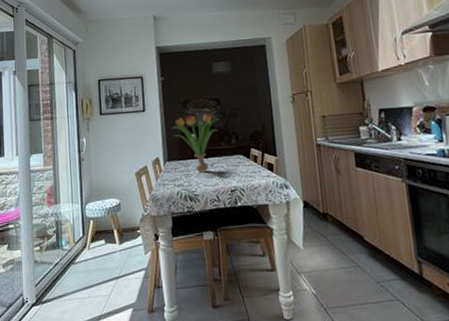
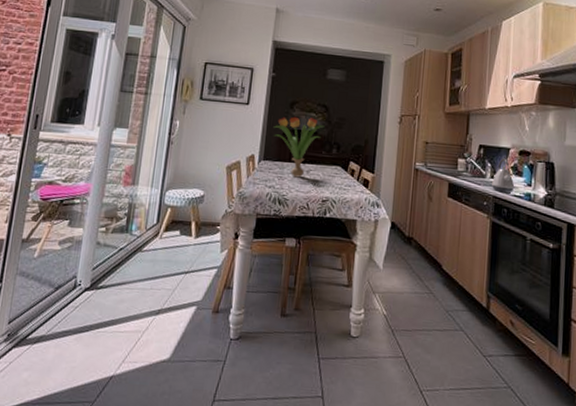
kettle: none [400,118,426,154] -> present [492,158,515,194]

